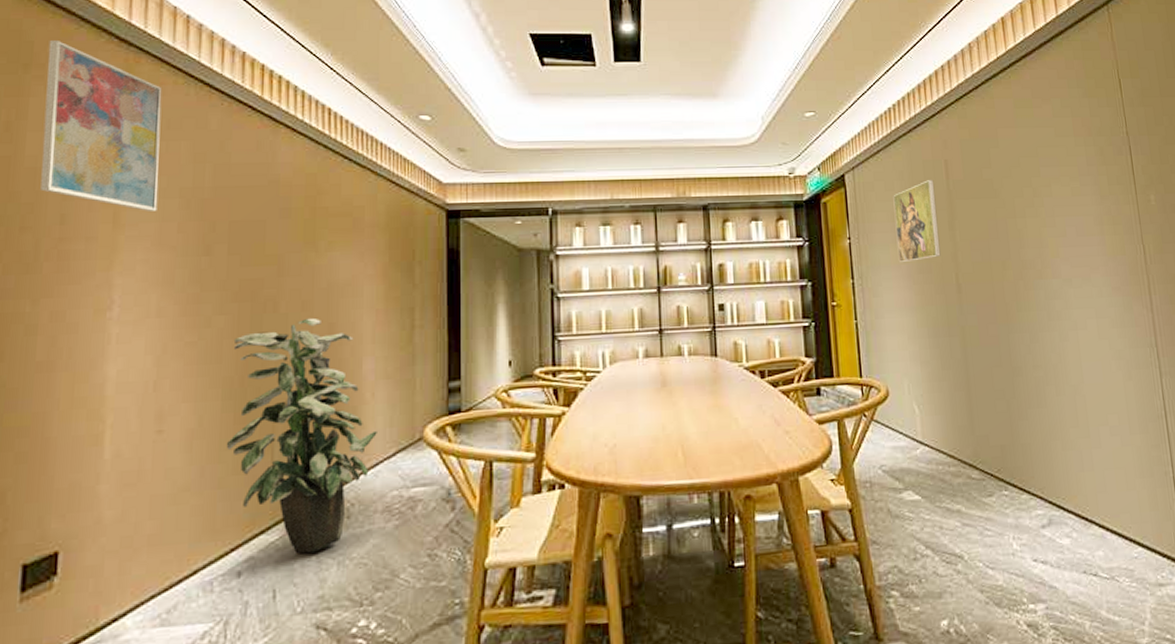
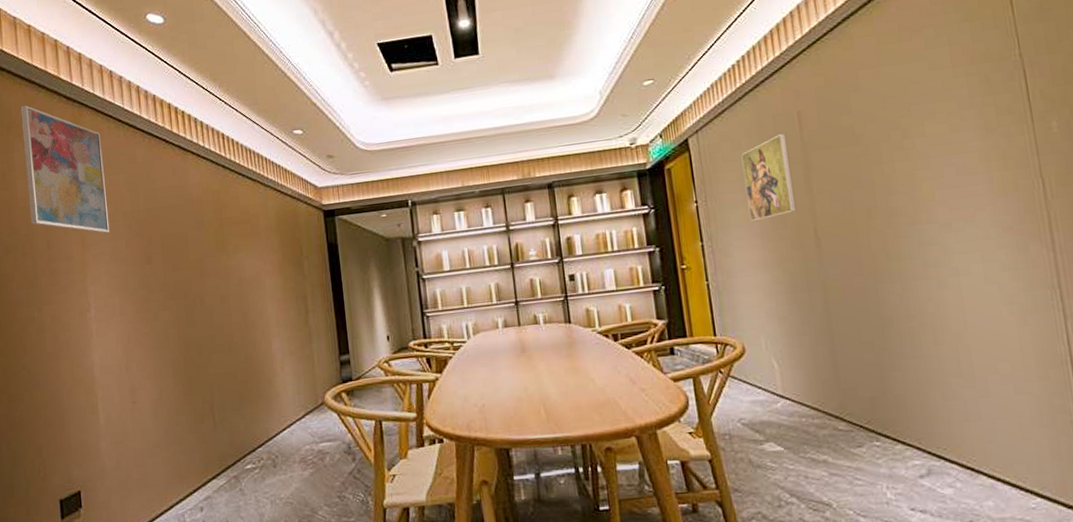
indoor plant: present [226,317,377,554] -> none [175,308,289,495]

